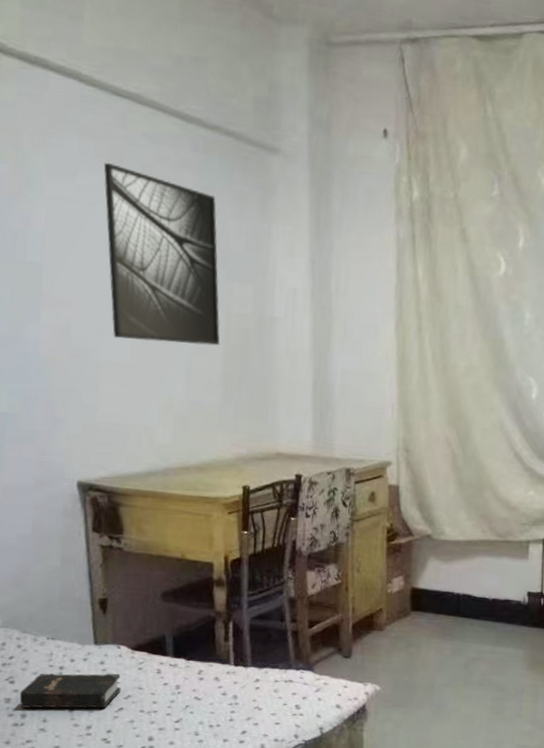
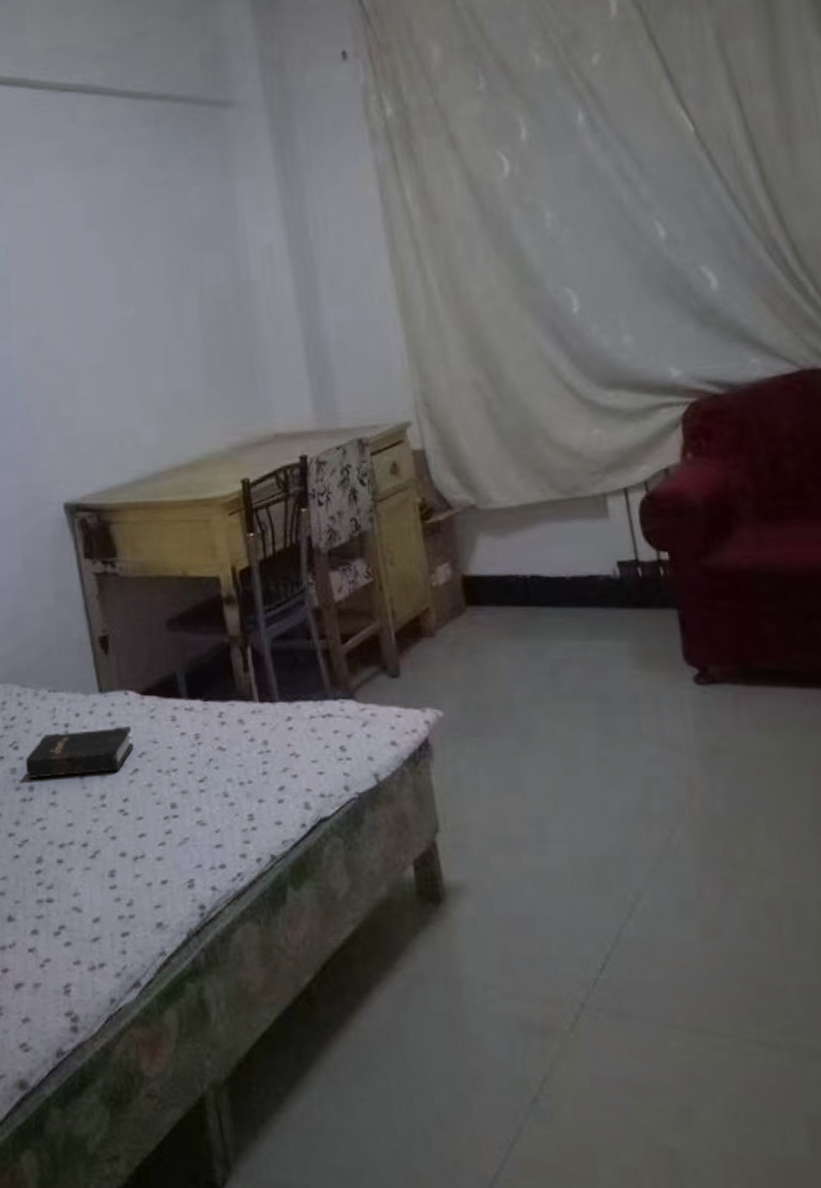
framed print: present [103,162,220,346] -> none [58,159,197,339]

